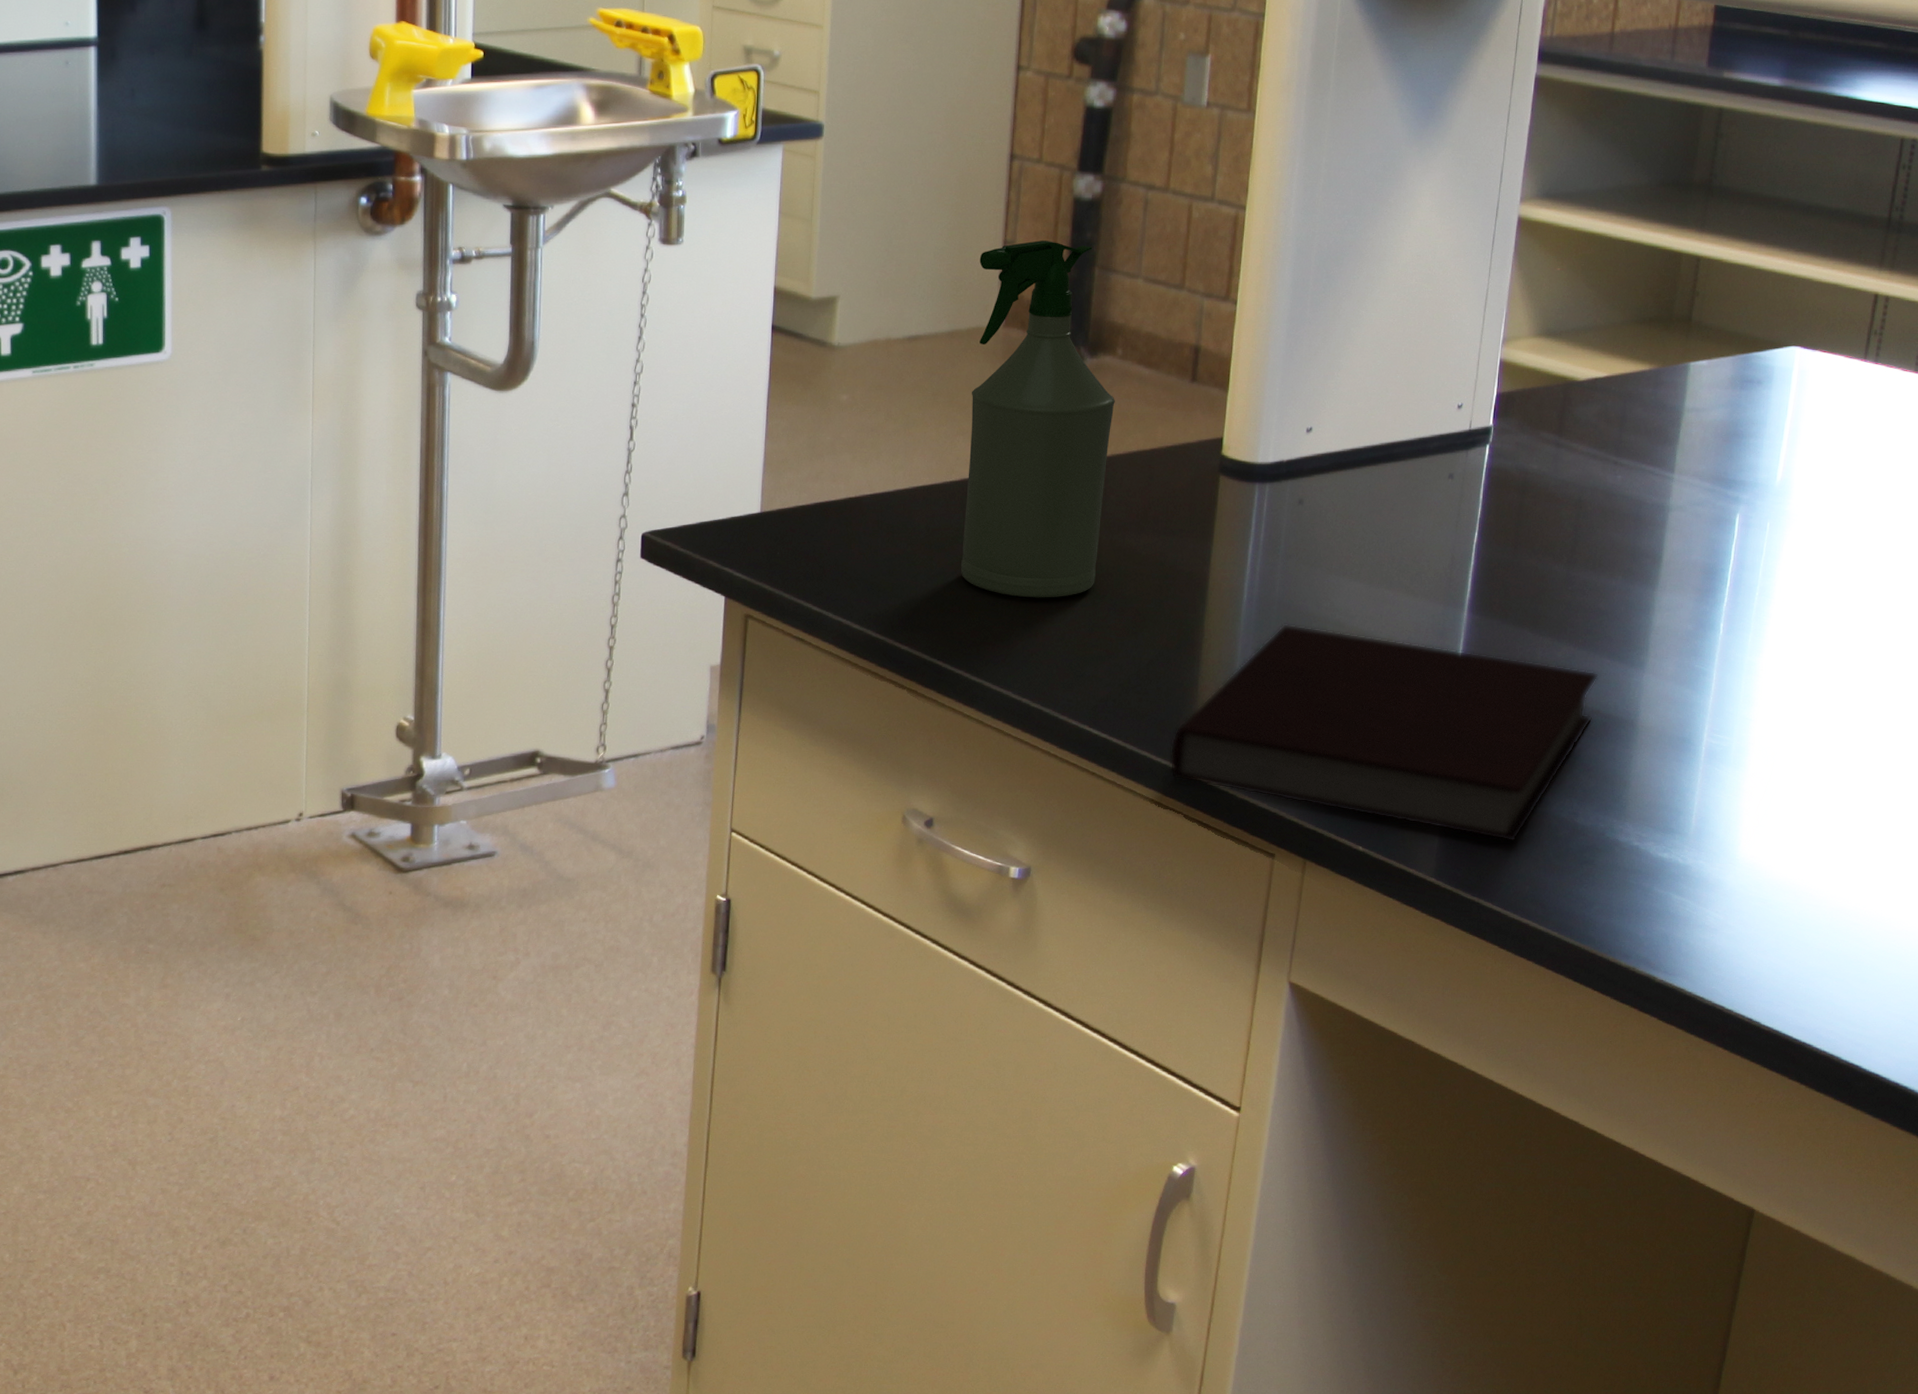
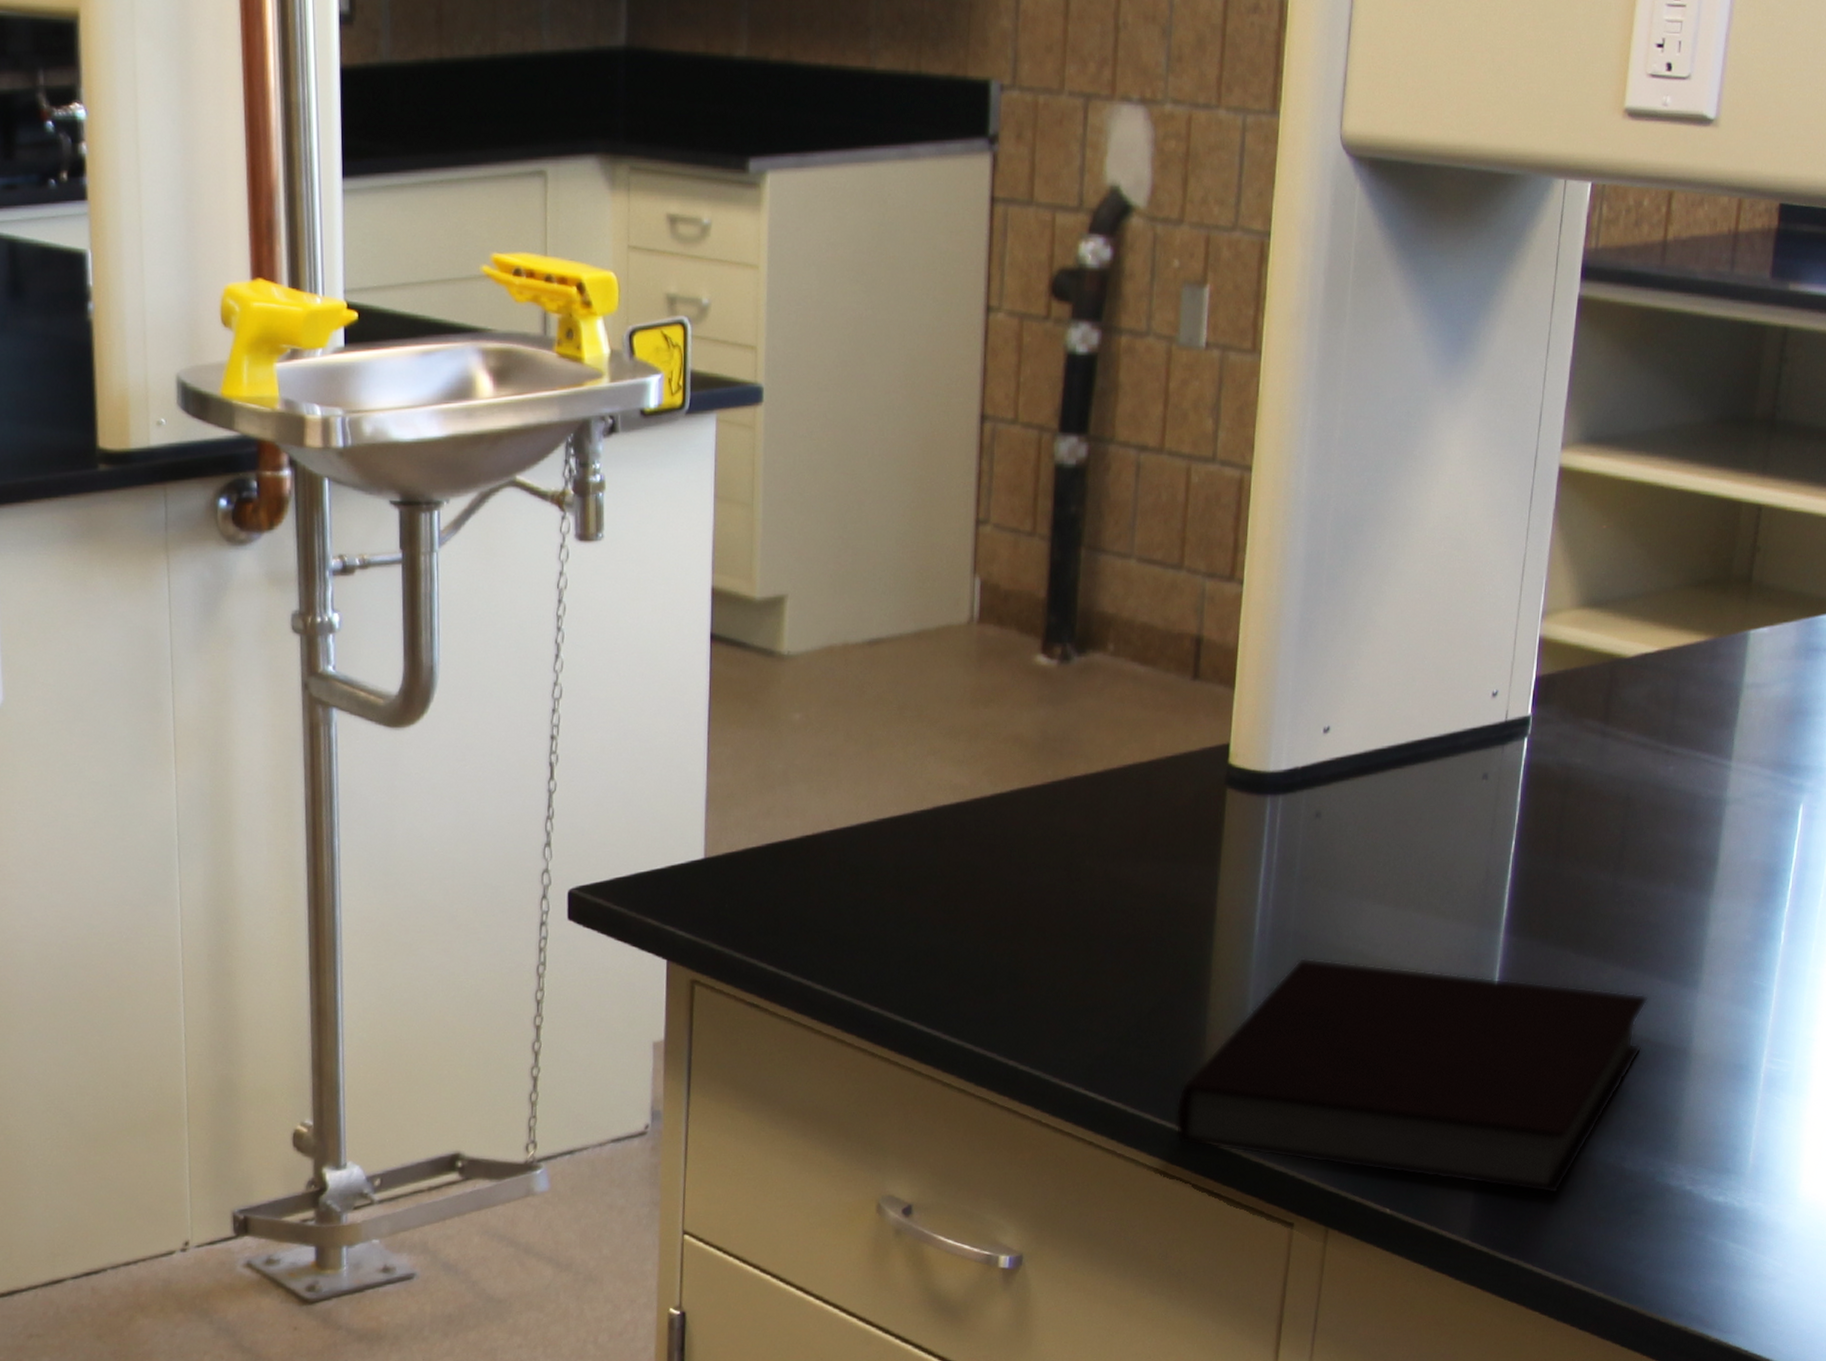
spray bottle: present [961,240,1115,598] -> none [936,518,1107,943]

